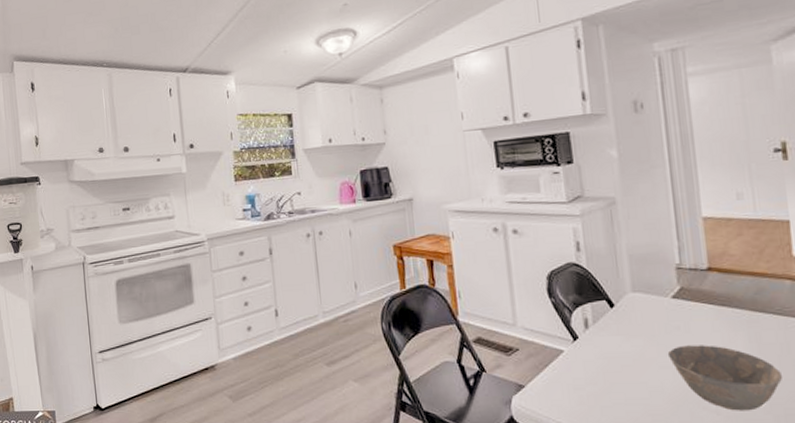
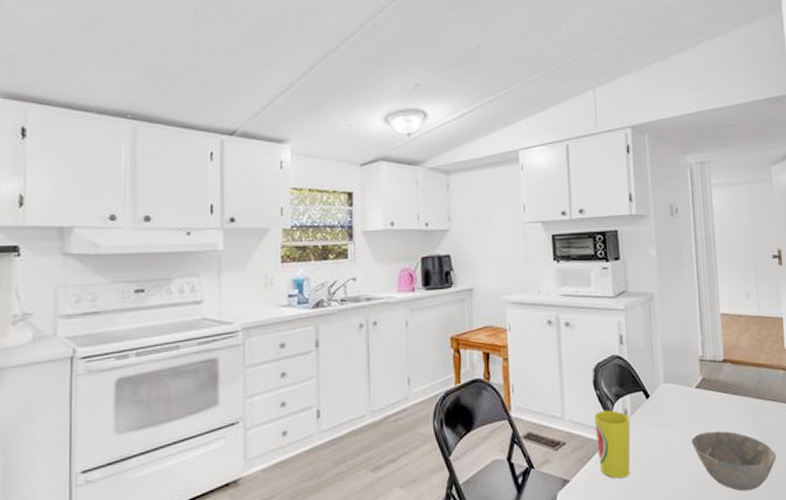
cup: none [550,318,594,387] -> present [594,410,631,479]

